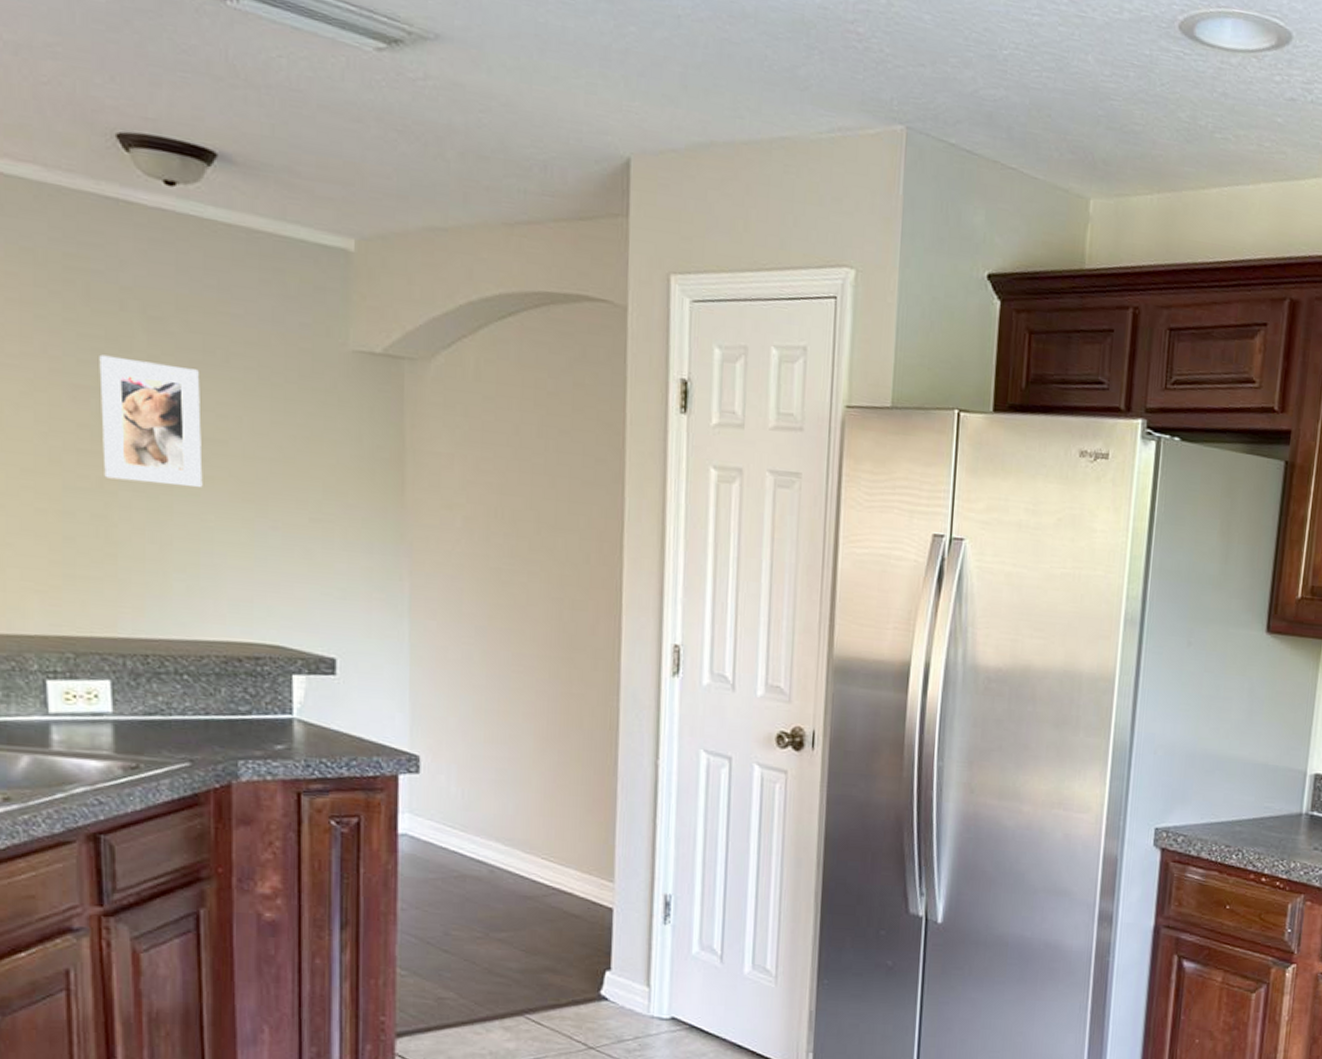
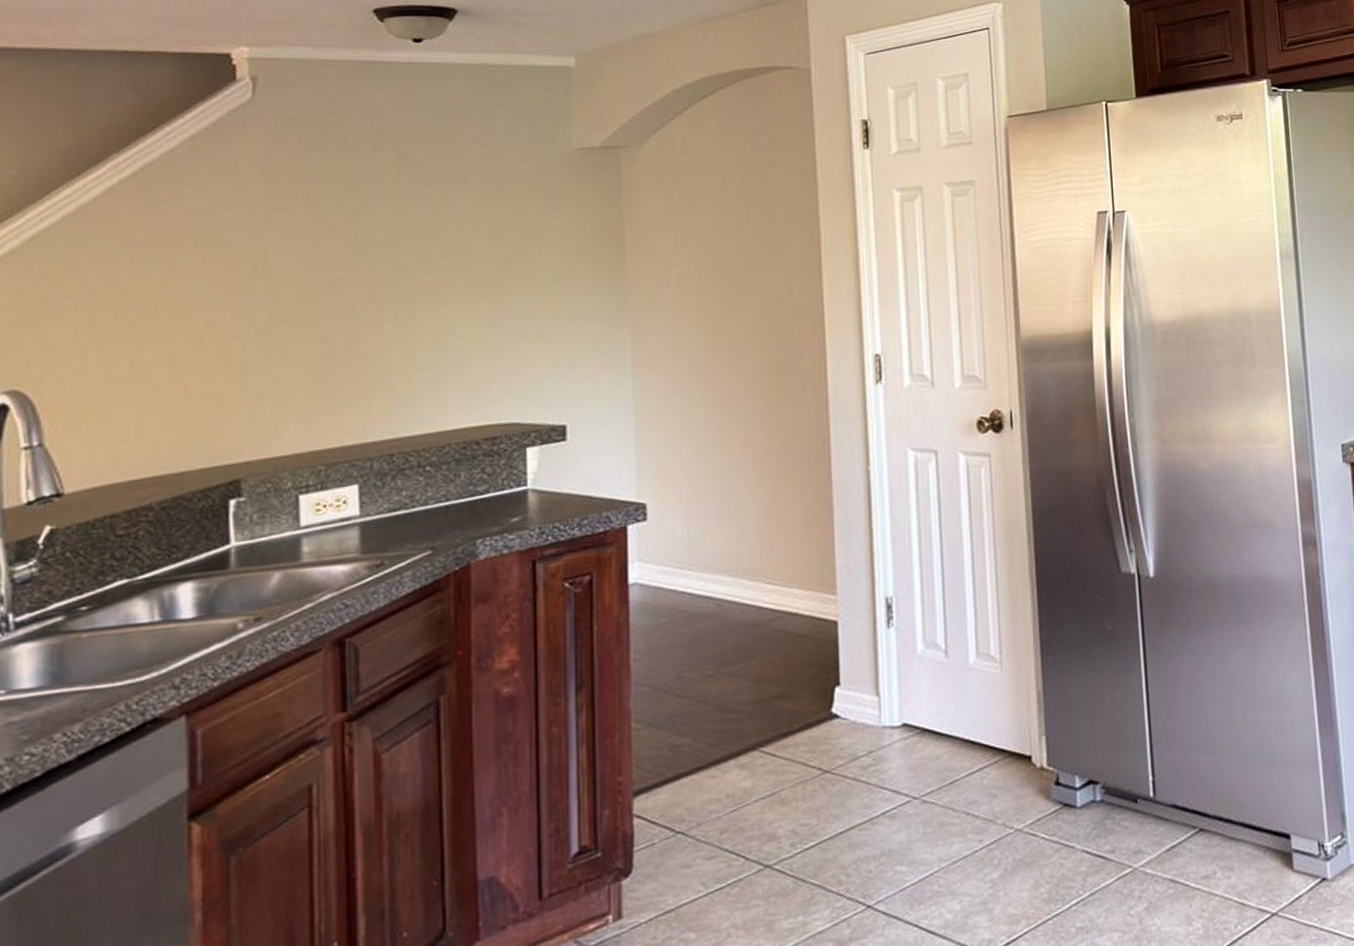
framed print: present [99,354,203,488] -> none [354,190,445,299]

